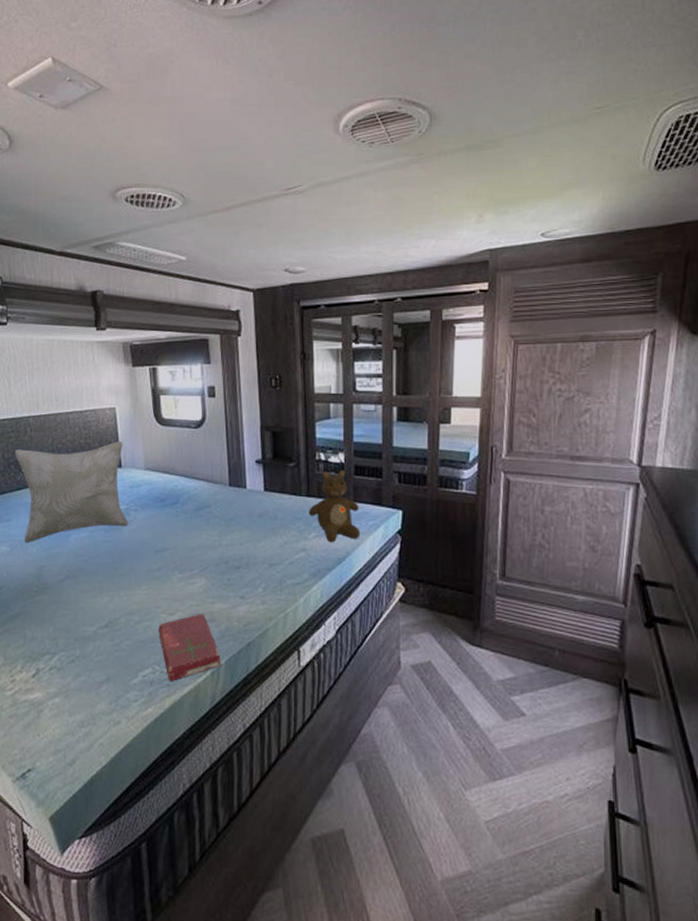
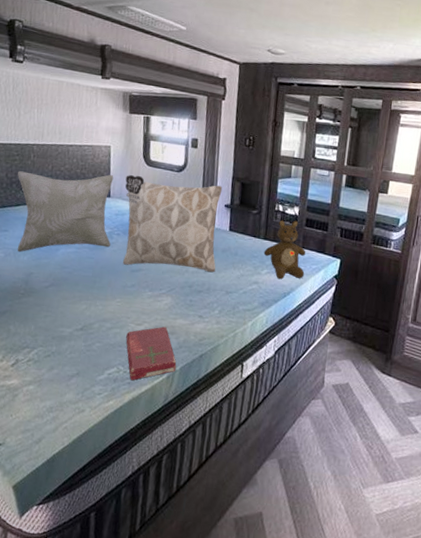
decorative pillow: none [137,438,254,545] -> present [123,175,223,273]

